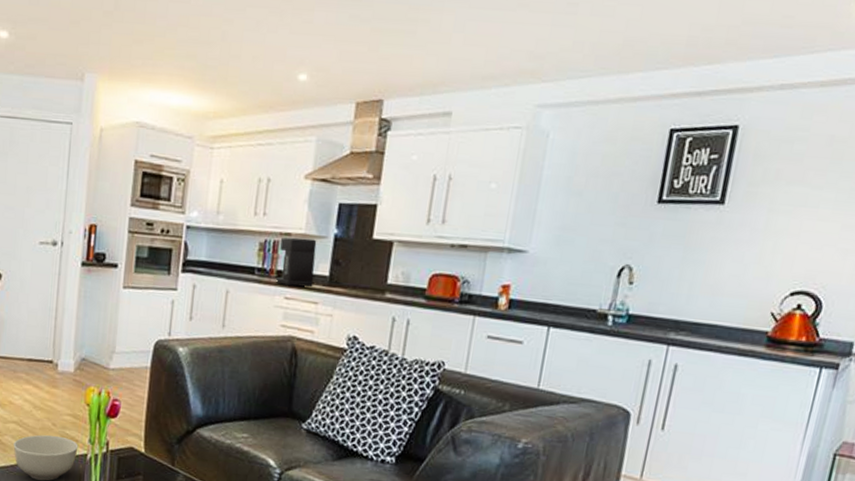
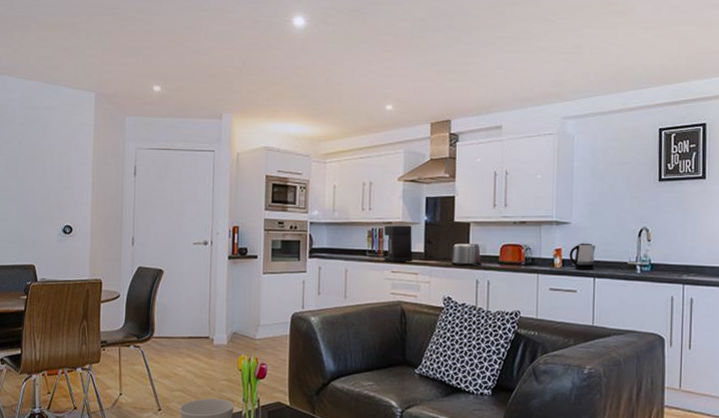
toaster: none [362,267,403,300] -> present [451,243,482,266]
kettle: none [519,279,557,316] -> present [569,243,595,271]

